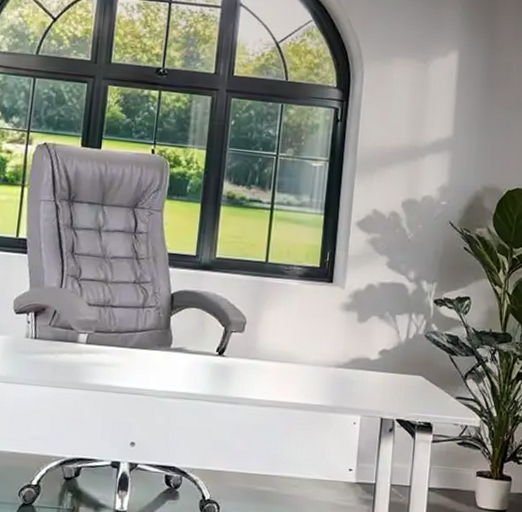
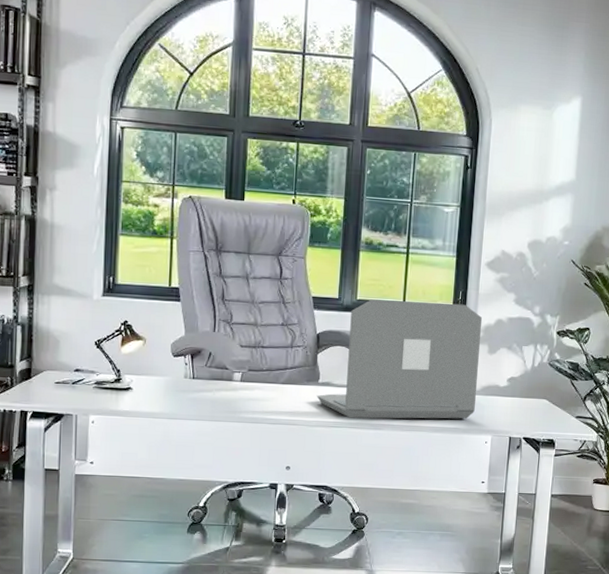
laptop: none [167,258,352,395] -> present [316,299,483,419]

